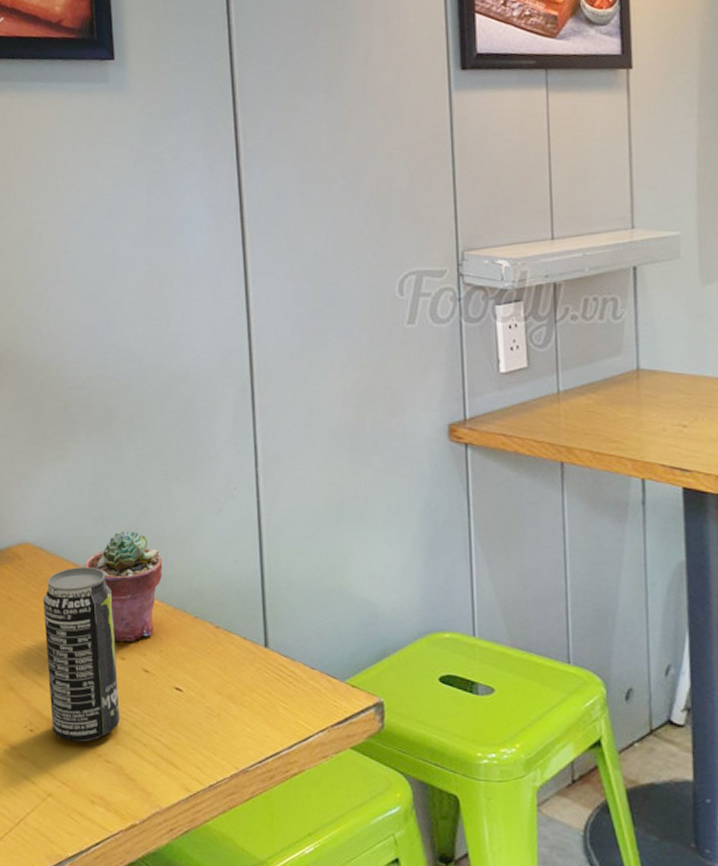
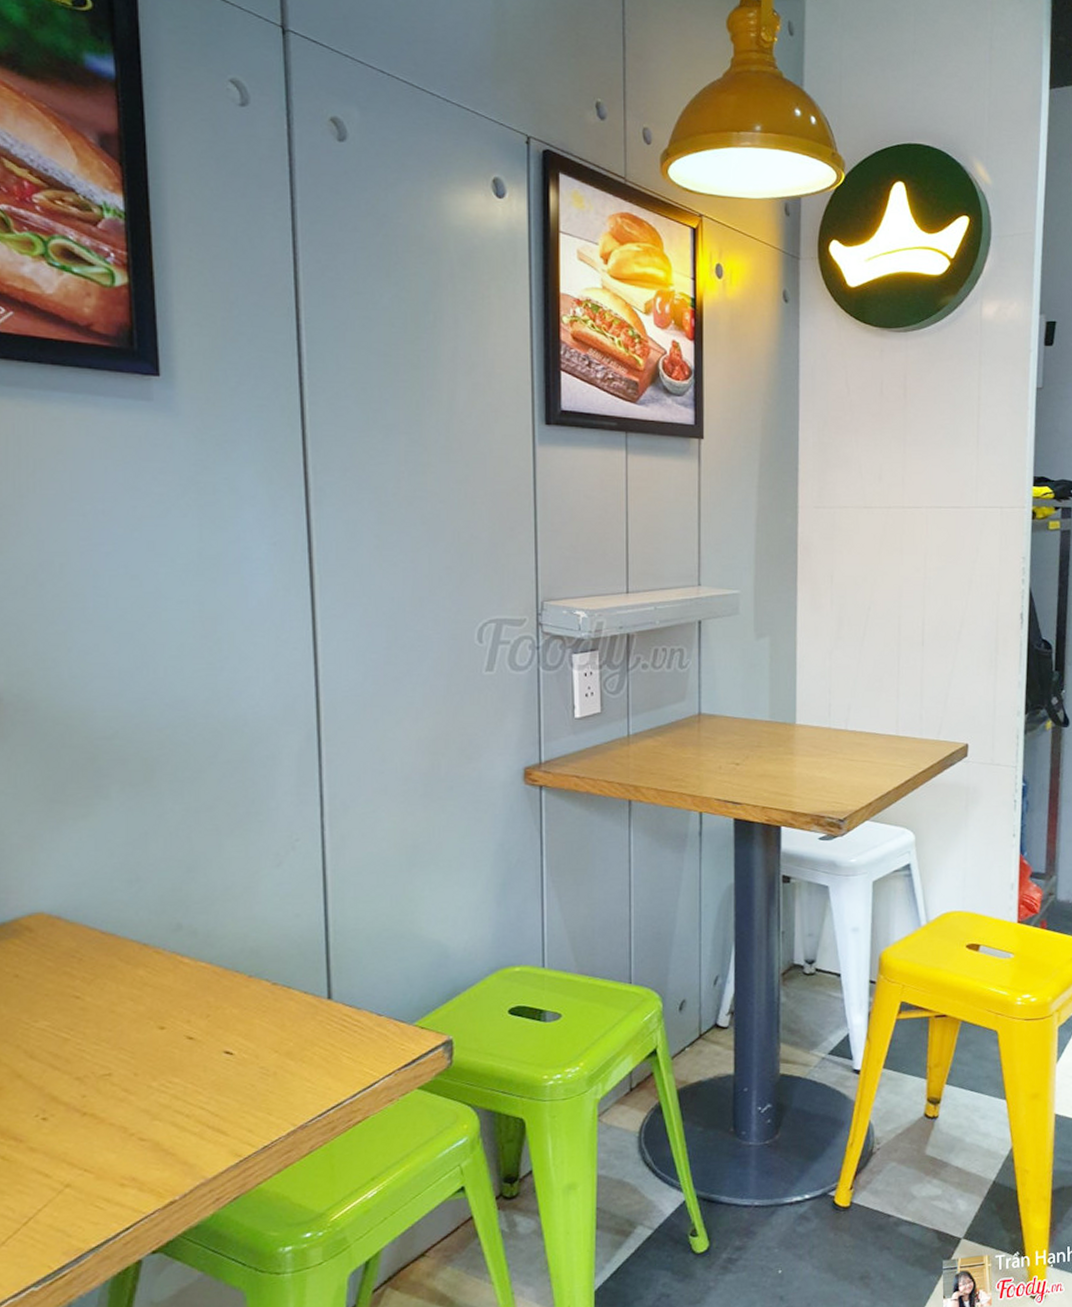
beverage can: present [43,567,120,742] -> none [60,934,157,1124]
potted succulent: present [84,531,163,642] -> none [114,891,212,1010]

